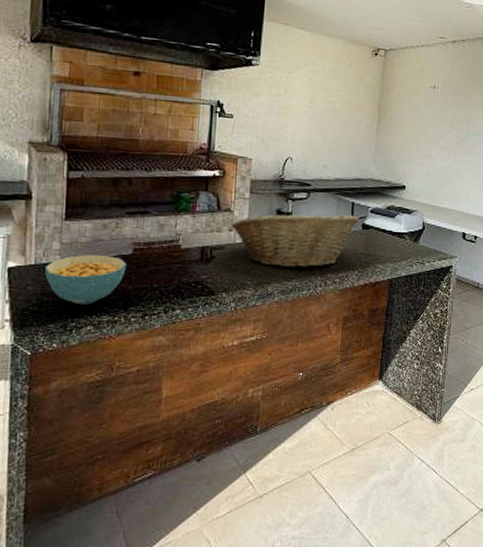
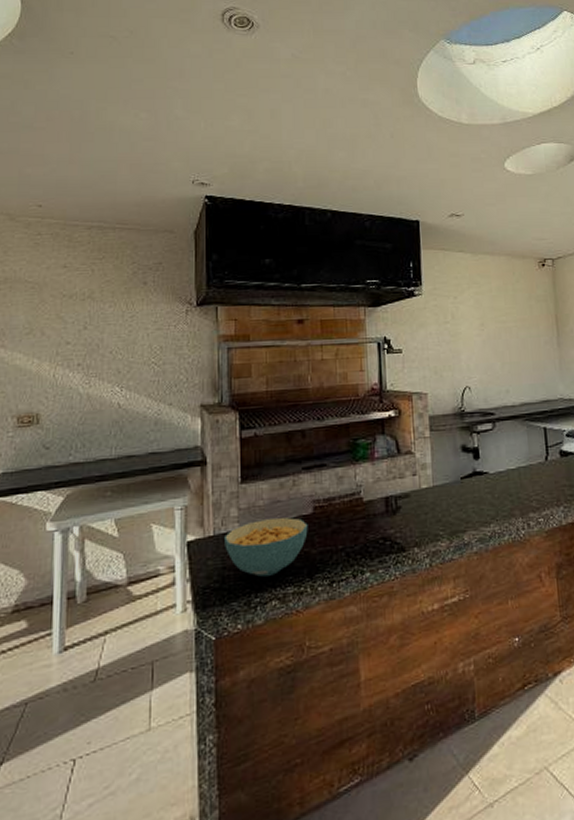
fruit basket: present [231,211,360,268] -> none [414,442,556,512]

